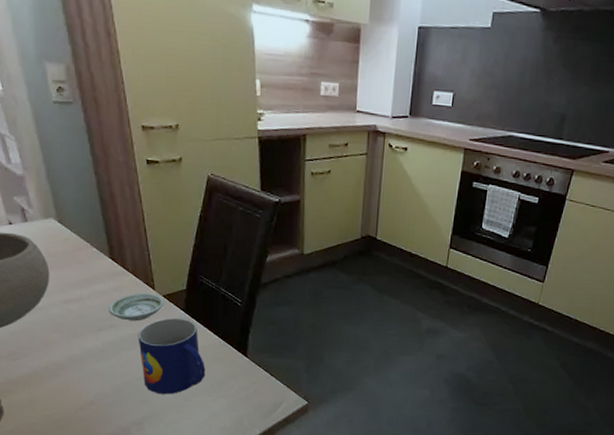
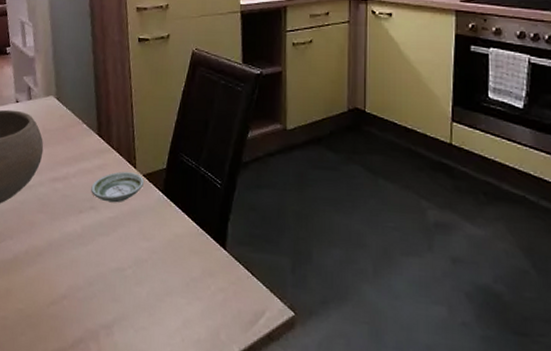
mug: present [138,317,206,395] -> none [115,200,181,292]

